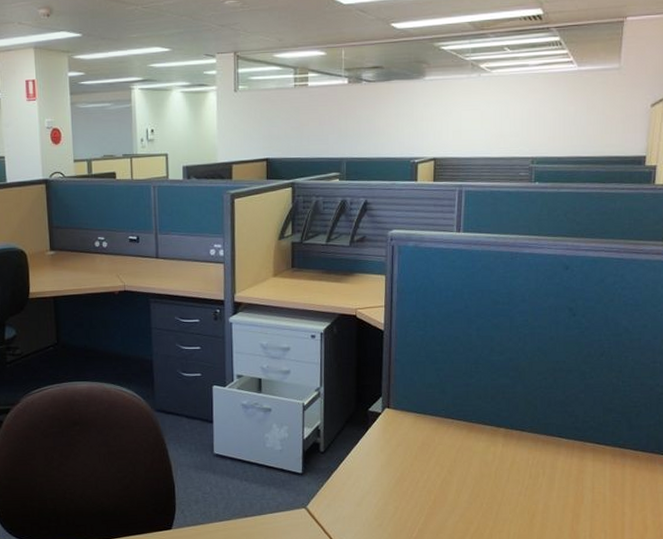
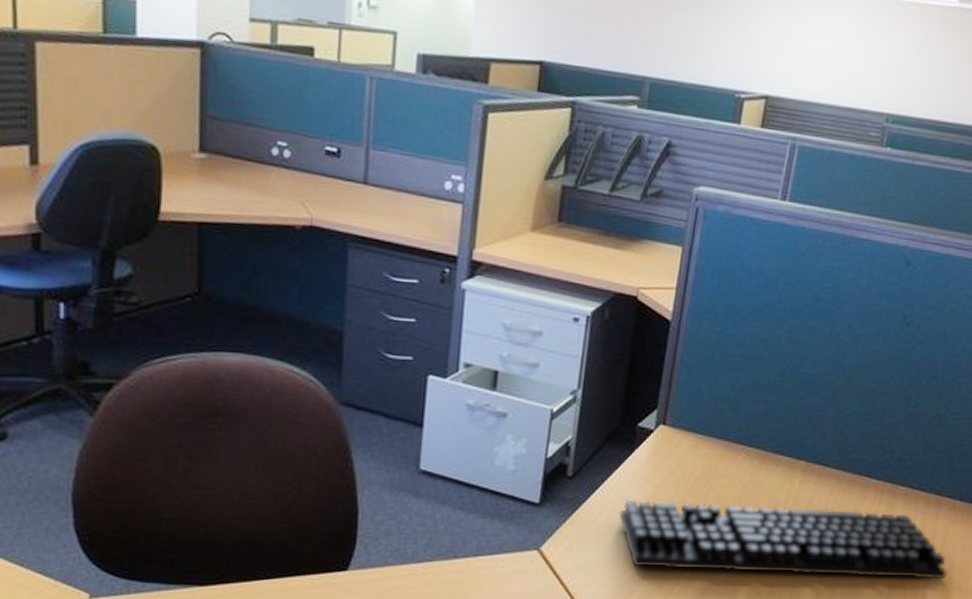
keyboard: none [362,465,641,518] -> present [618,499,948,579]

